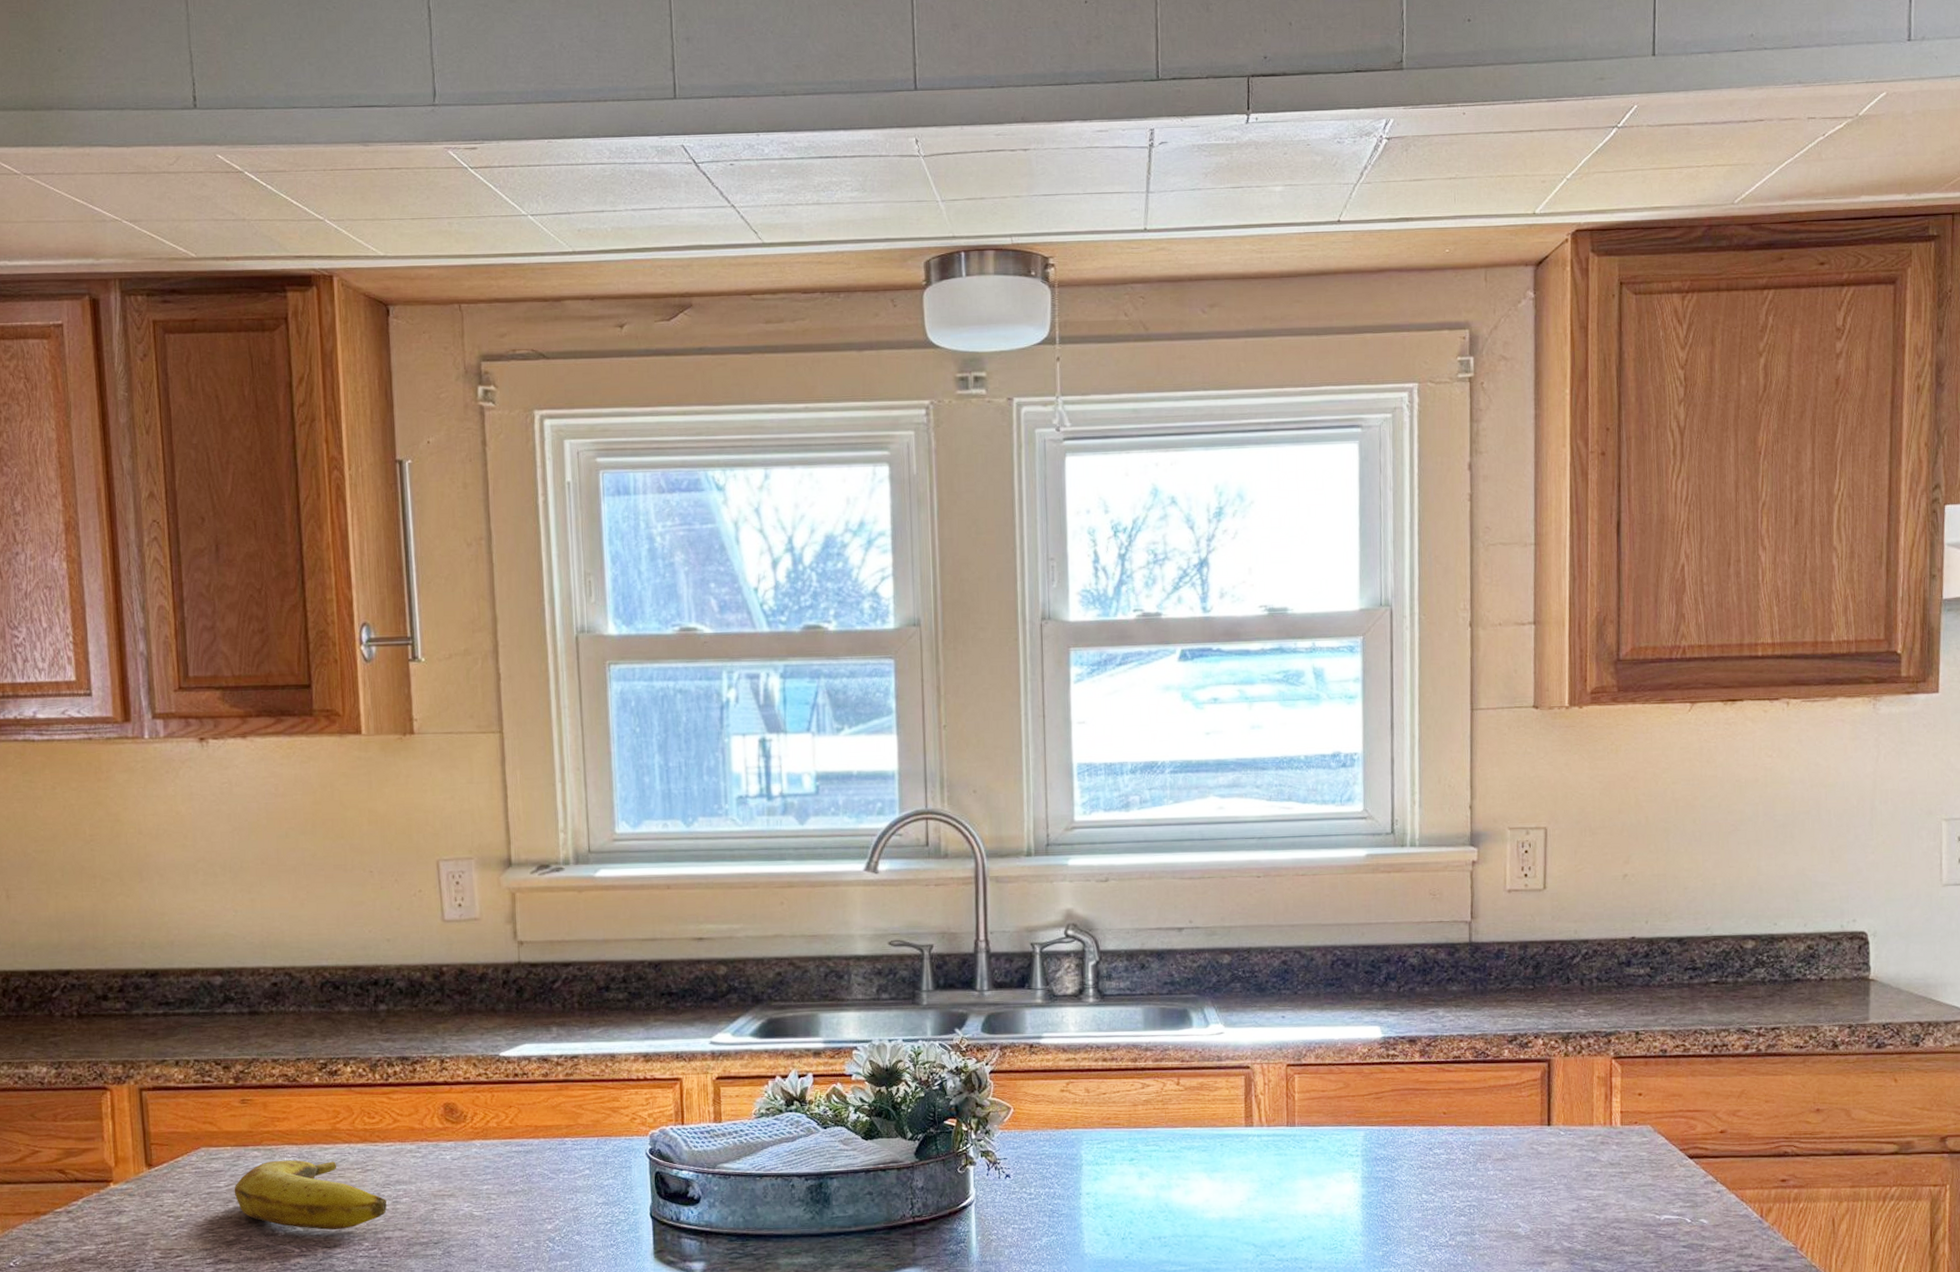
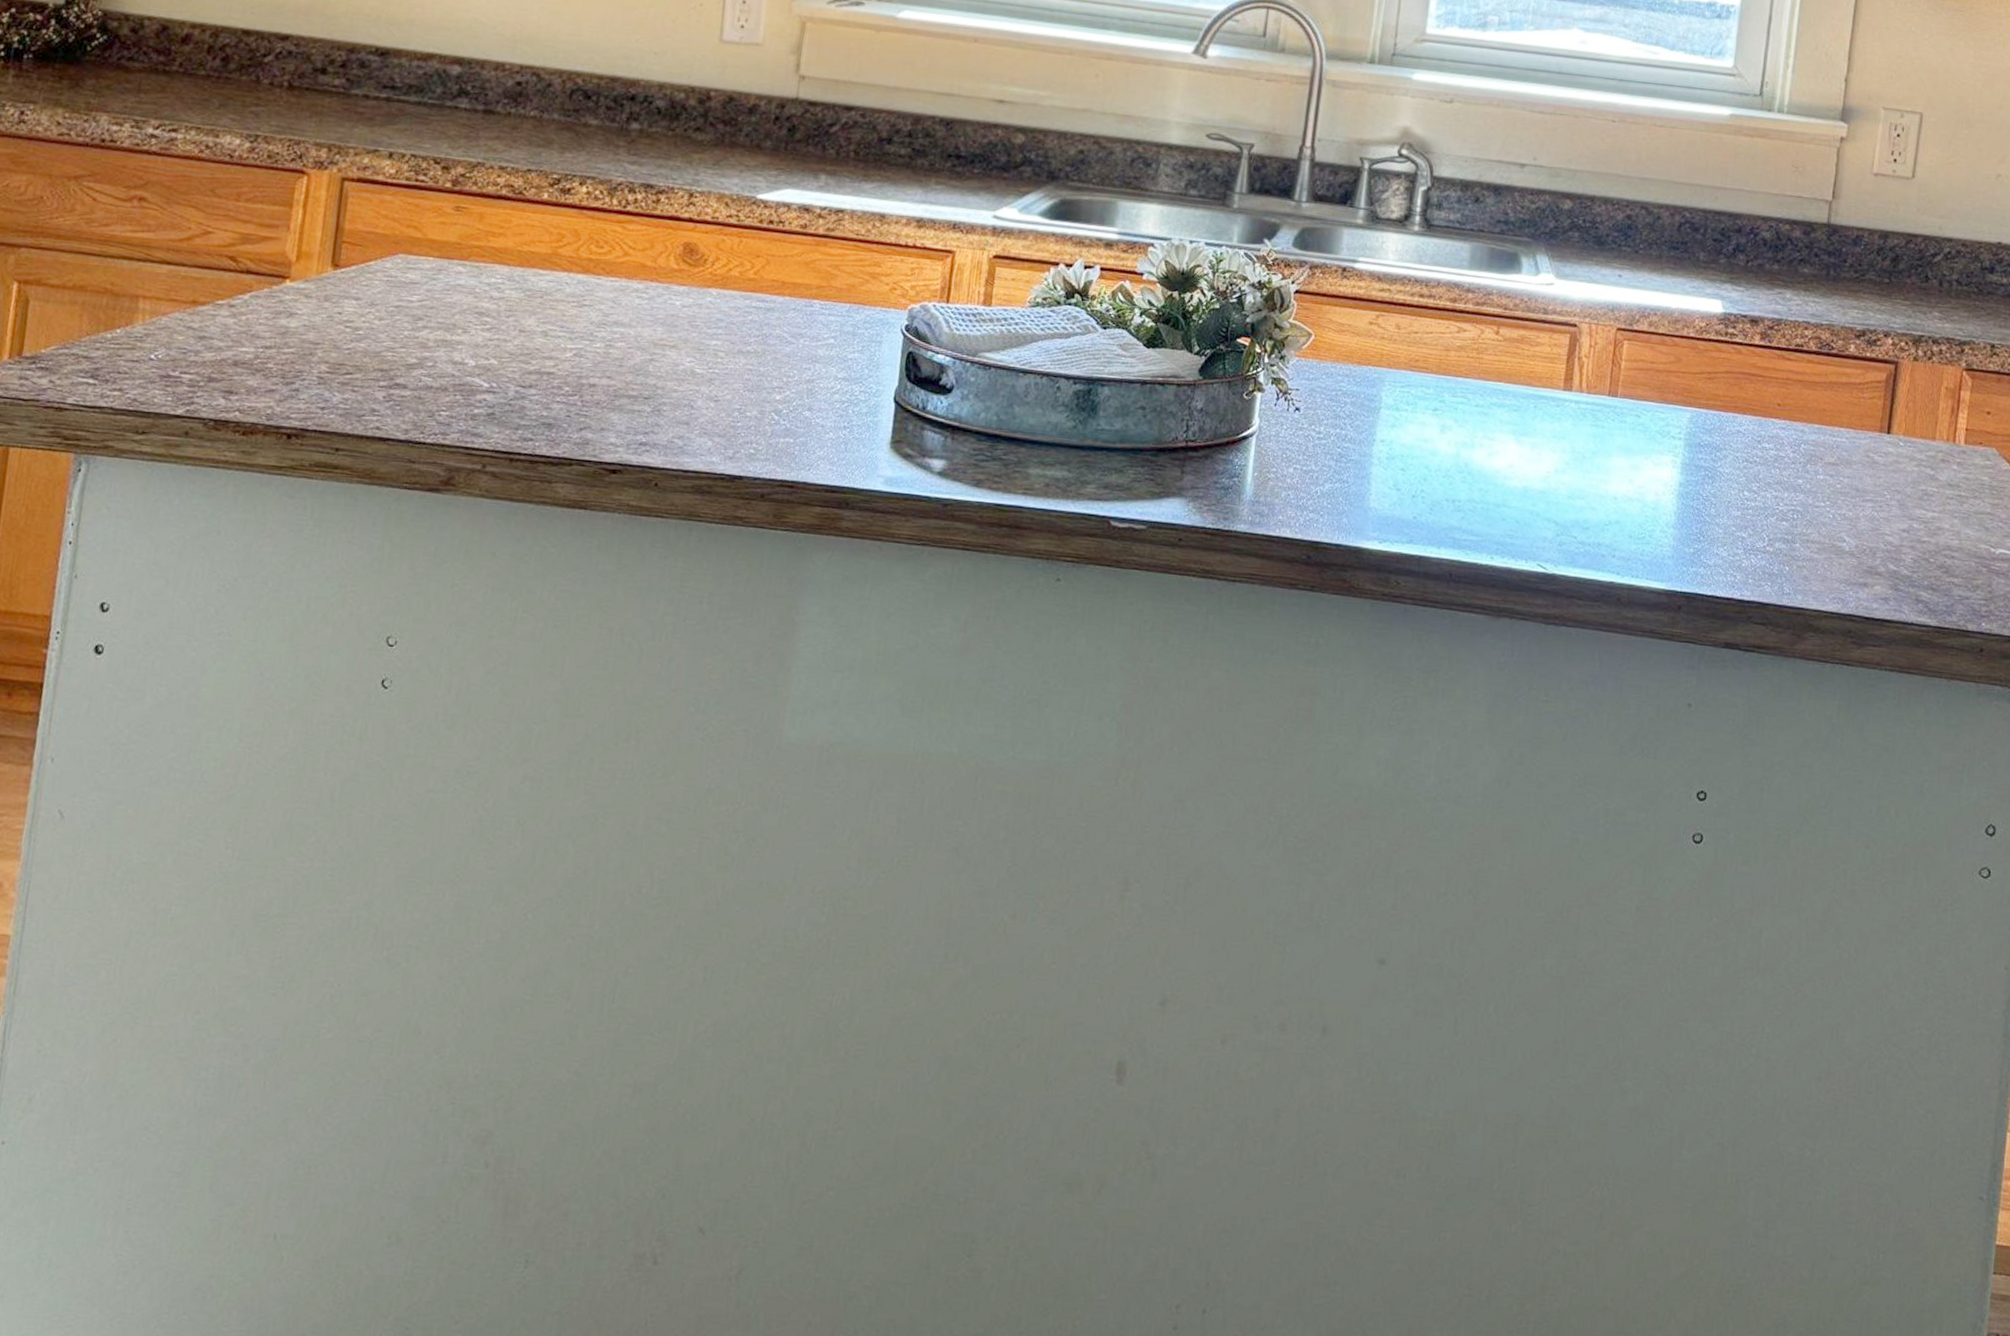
banana: present [234,1159,387,1231] -> none [426,279,600,369]

